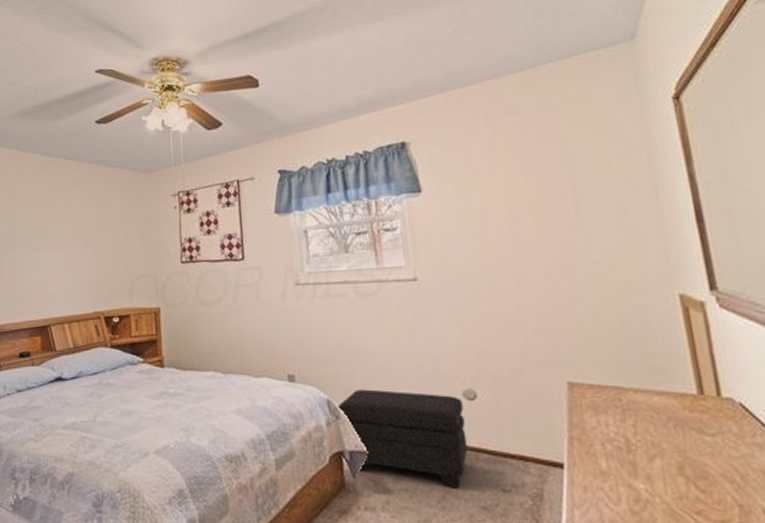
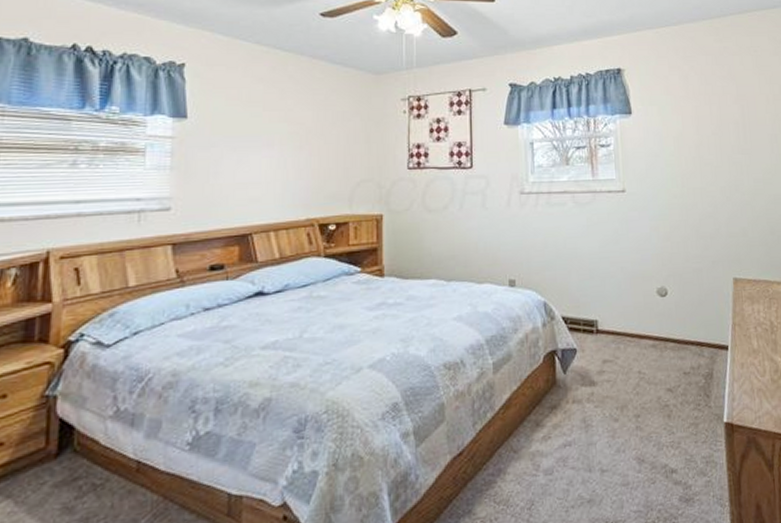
ottoman: present [336,389,468,488] -> none [551,290,659,375]

